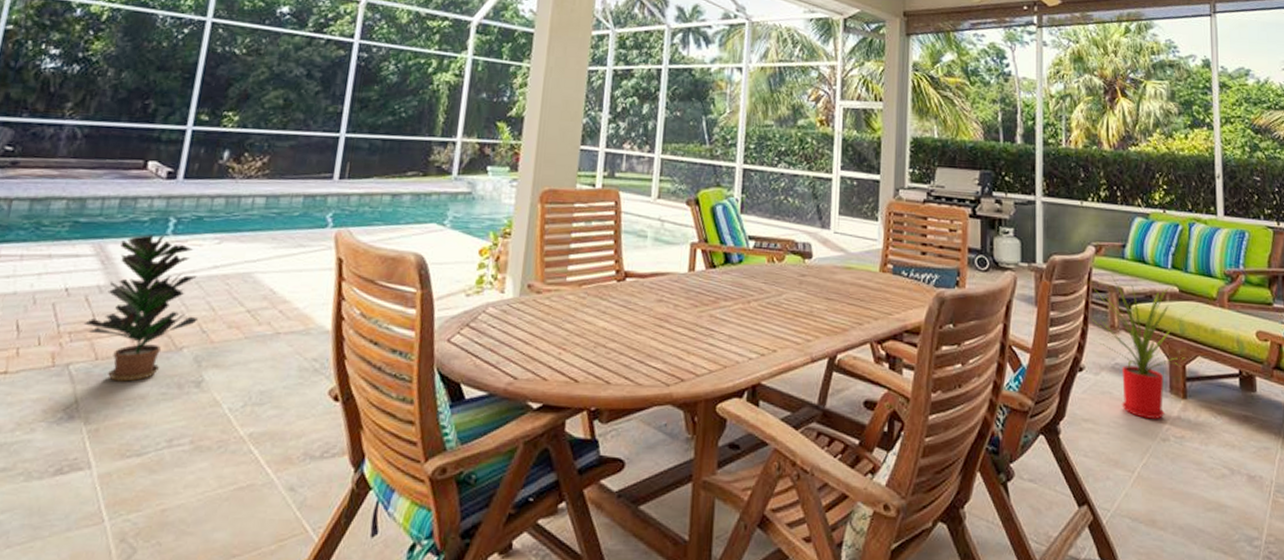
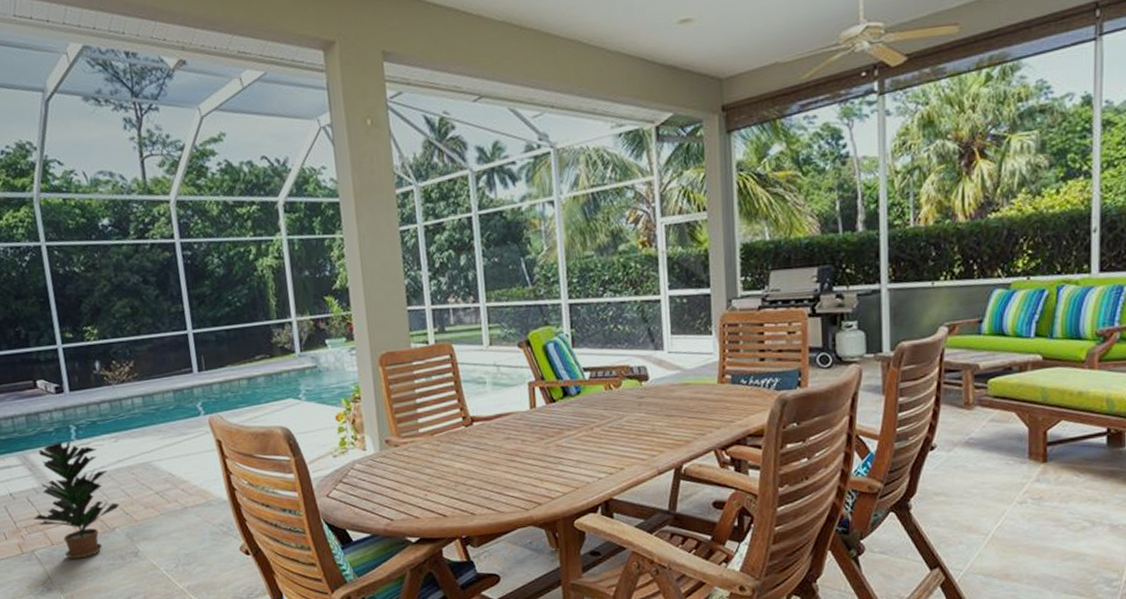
house plant: present [1090,276,1199,419] -> none [942,353,1065,486]

